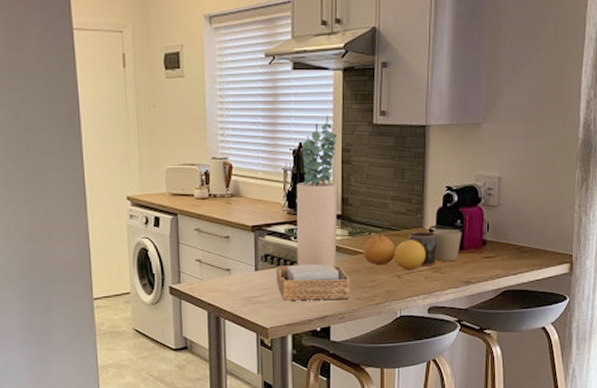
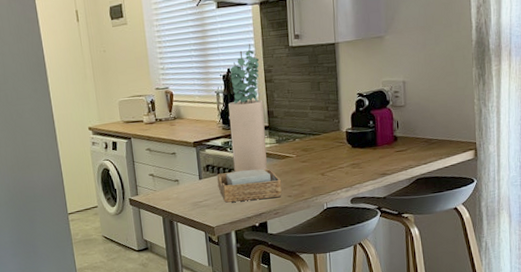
fruit: present [363,234,396,264] -> none [289,139,319,166]
fruit: present [394,240,425,270] -> none [316,141,345,168]
mug: present [408,231,438,267] -> none [327,133,355,164]
cup: present [432,229,462,262] -> none [348,130,375,158]

